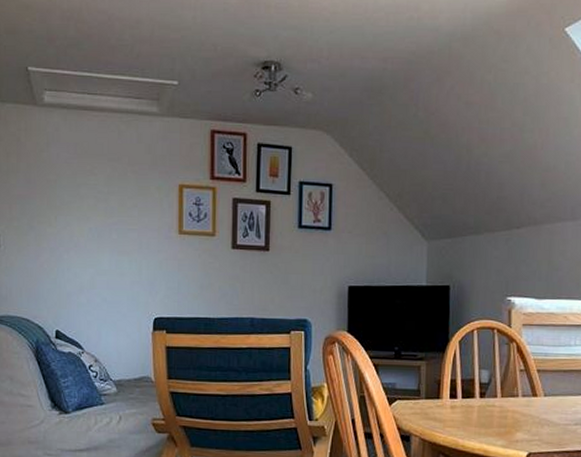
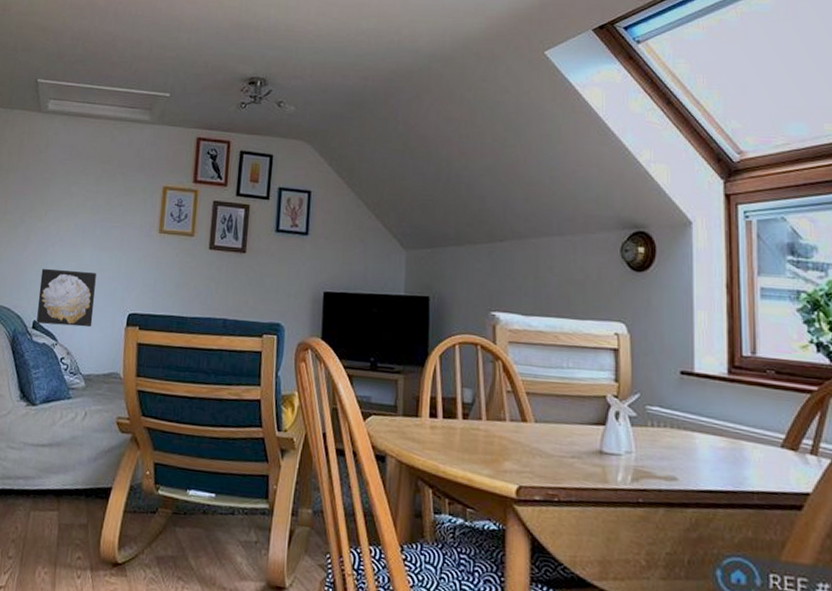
wall art: none [58,277,118,334] -> present [36,269,96,328]

